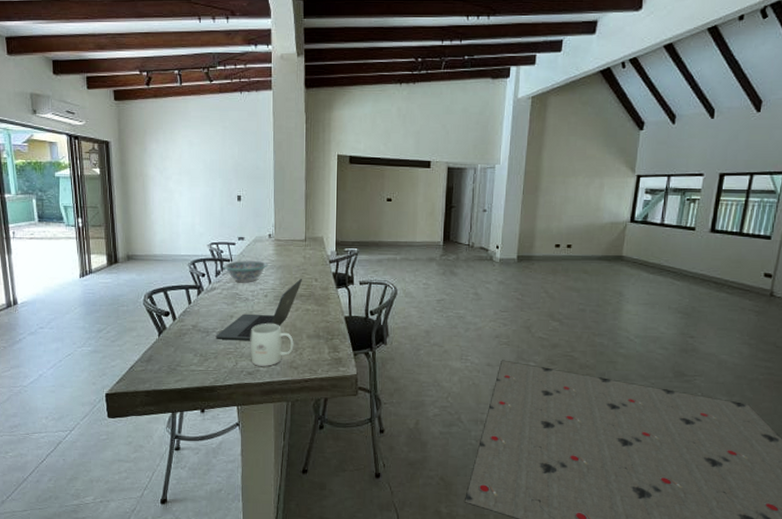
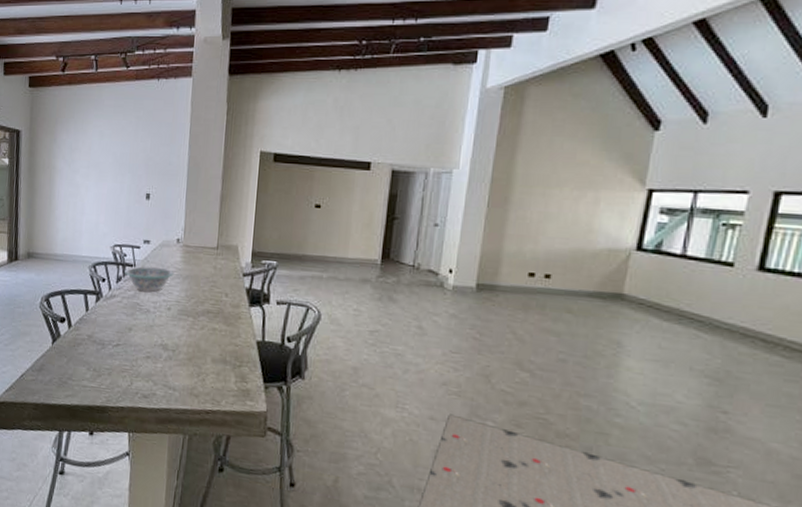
laptop: present [215,279,303,340] -> none [111,292,212,358]
mug: present [250,323,294,366] -> none [147,340,197,391]

